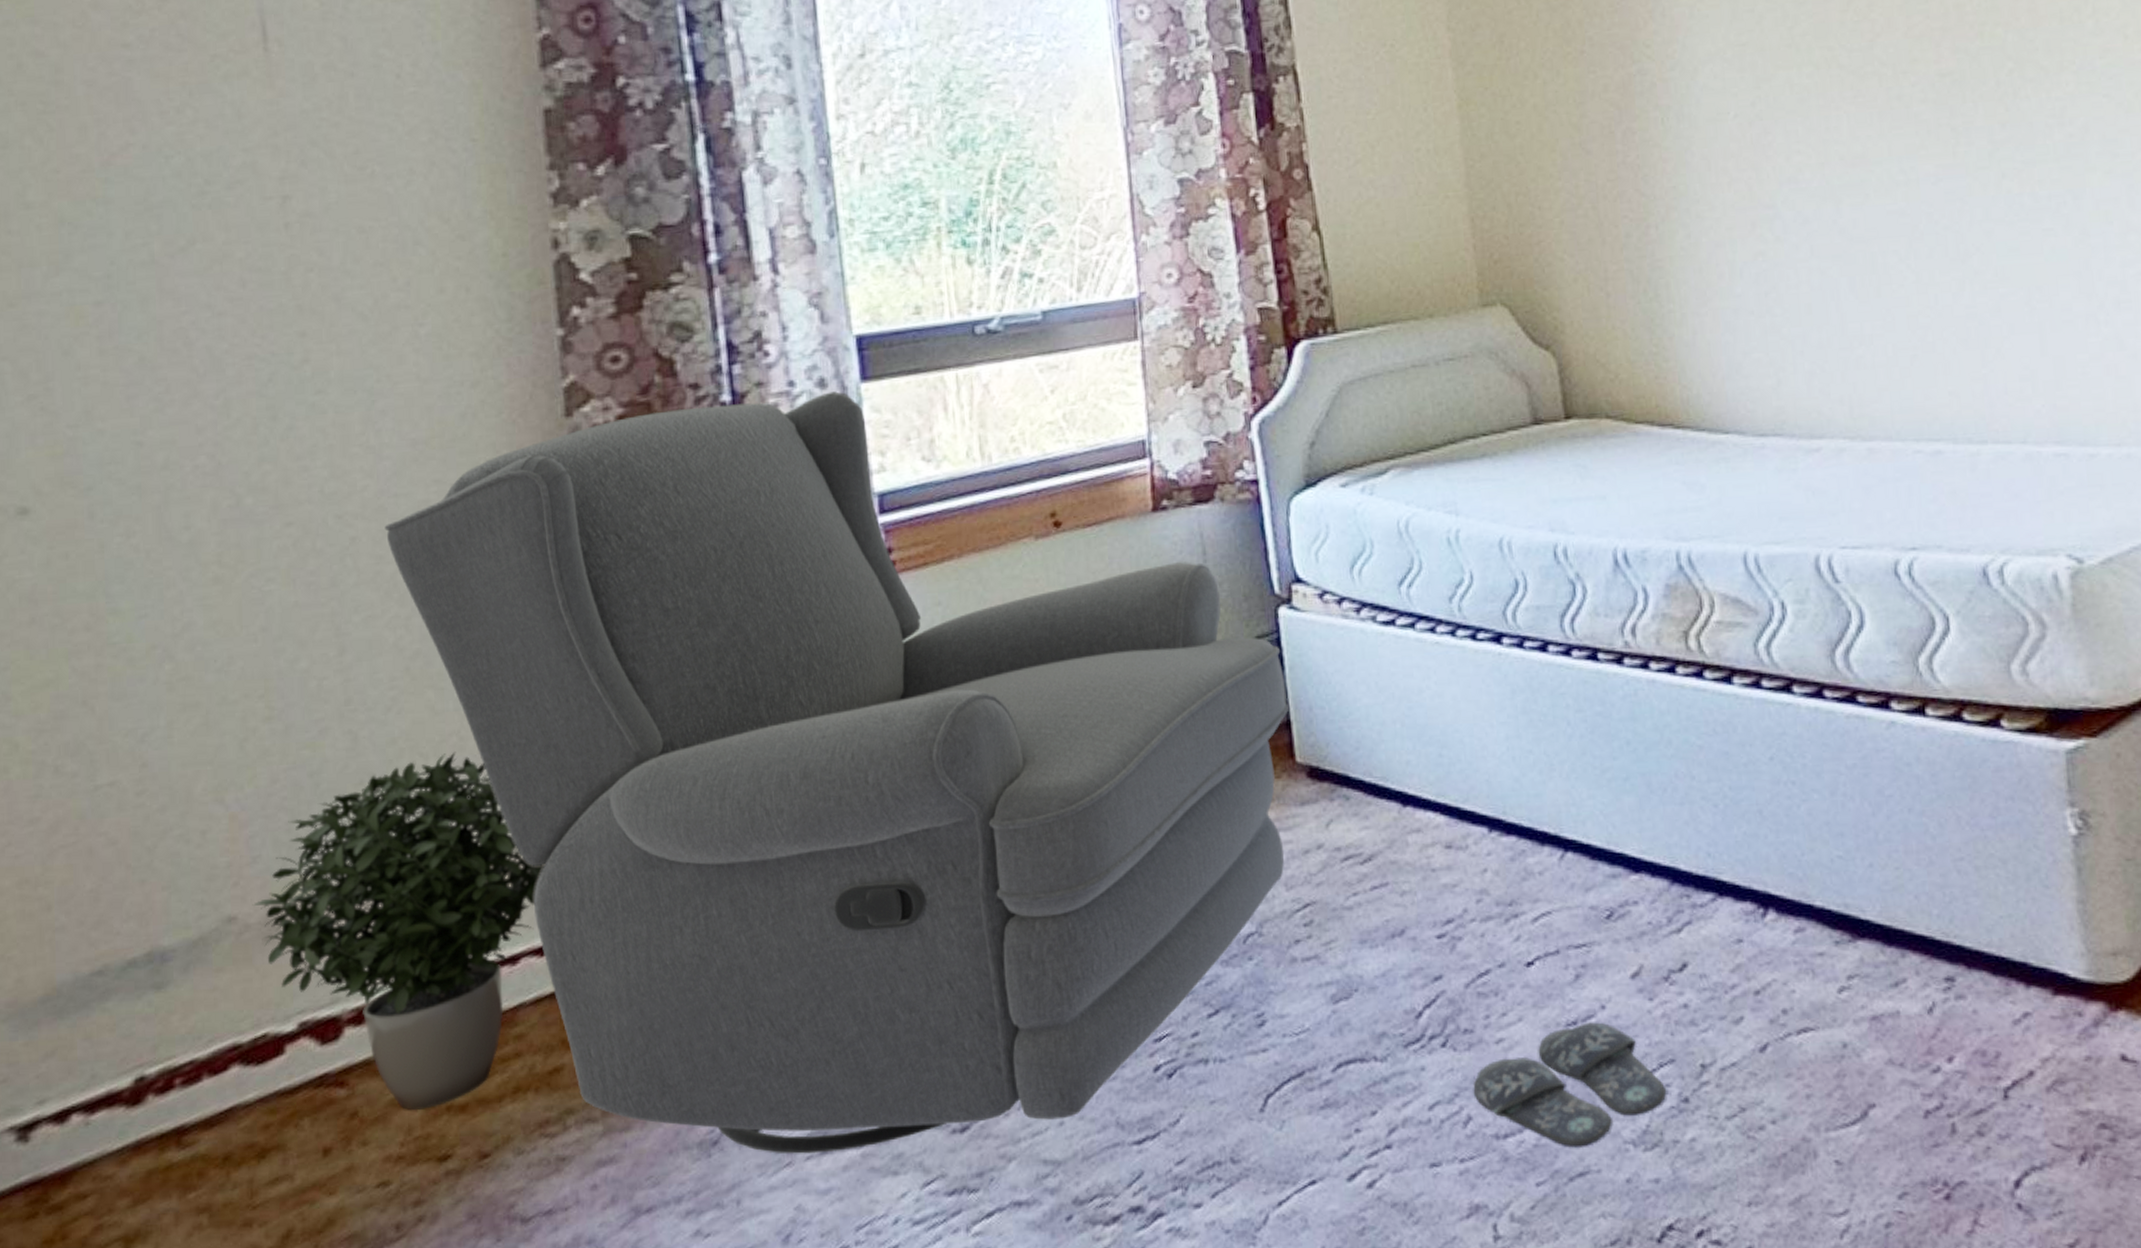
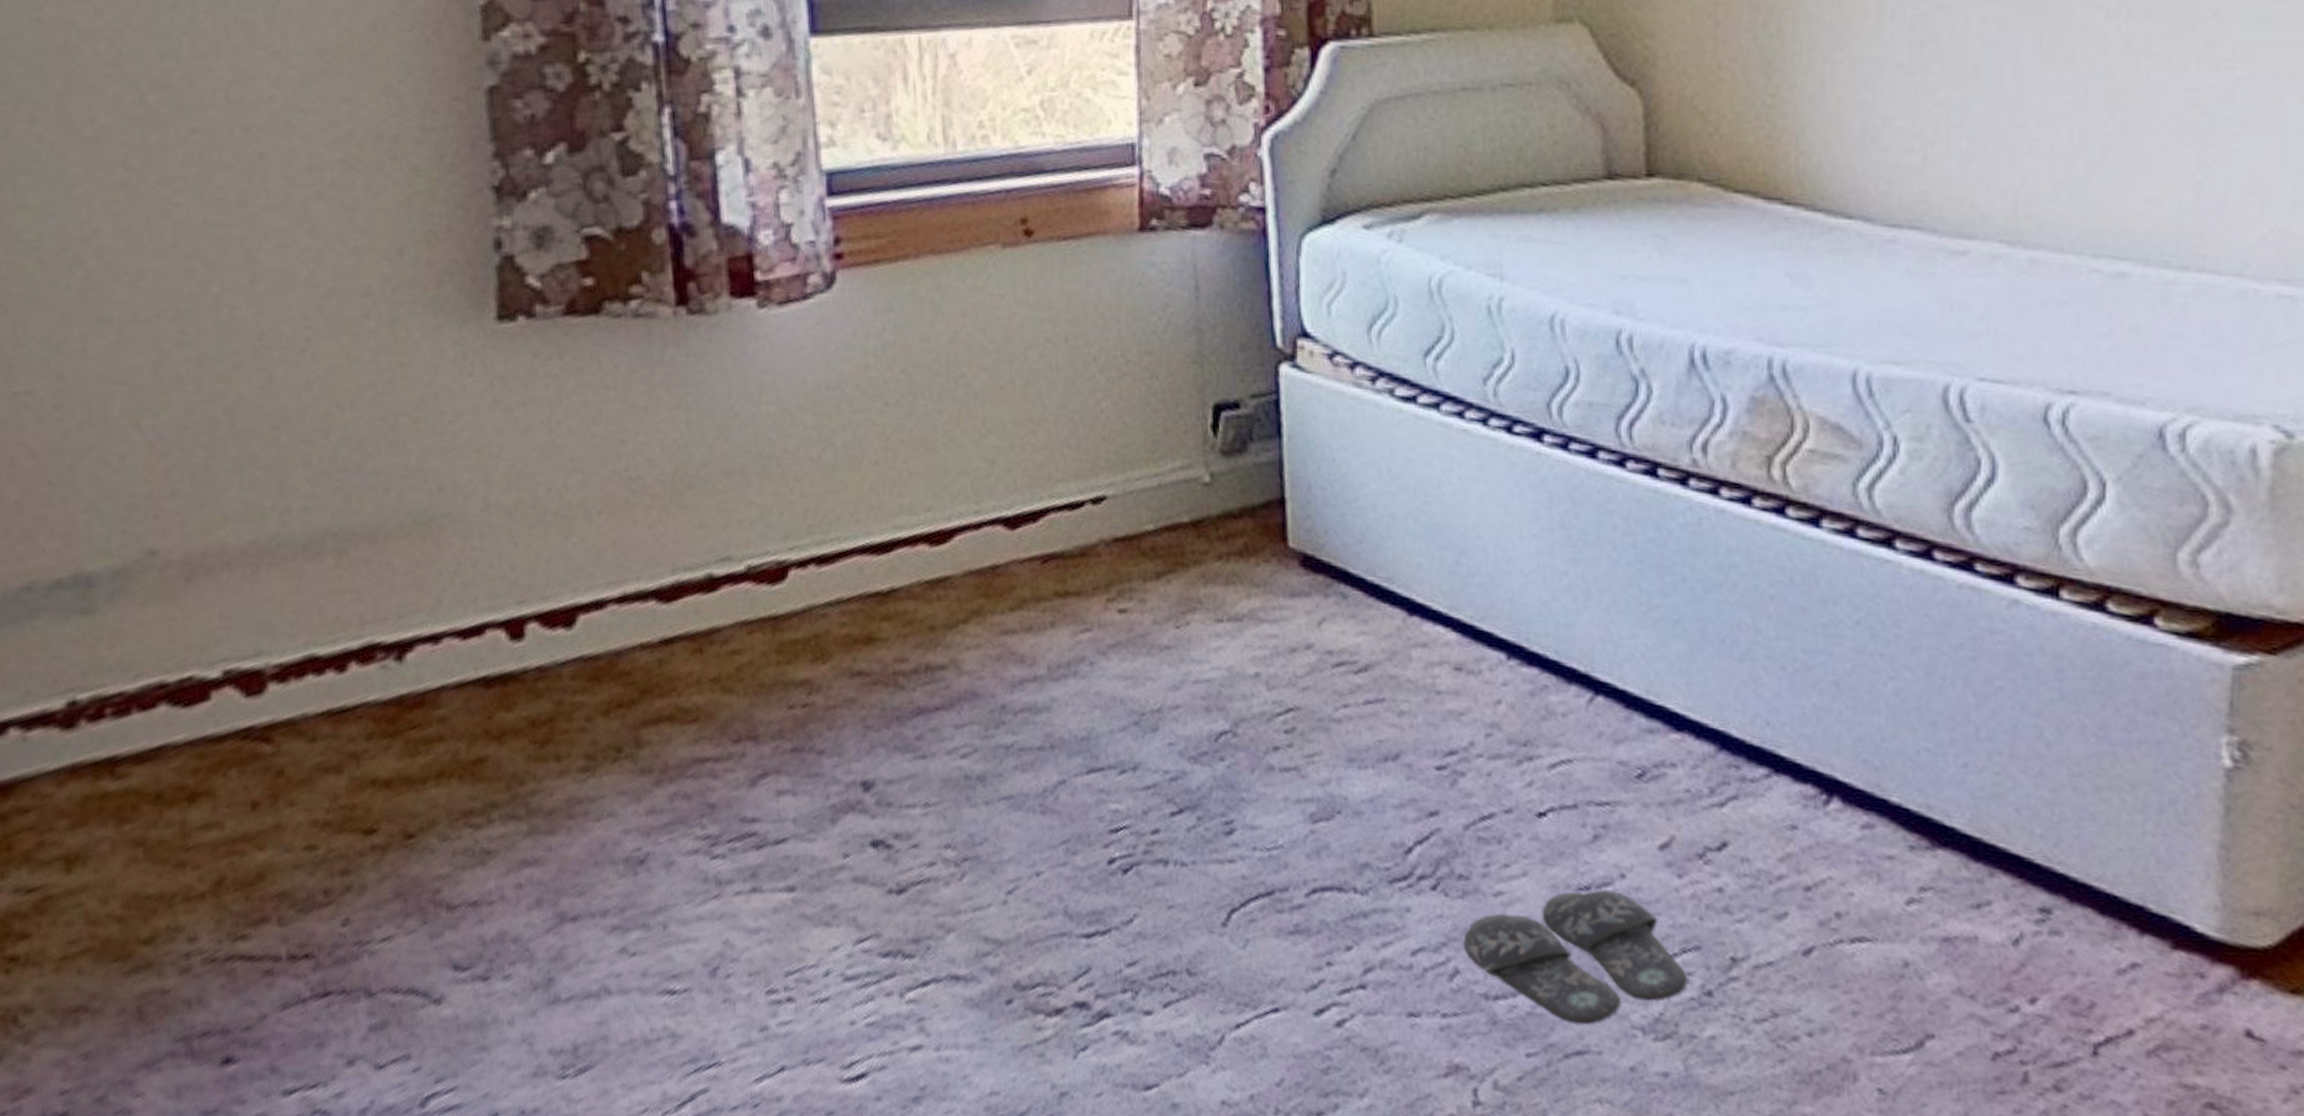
potted plant: present [252,751,546,1111] -> none [173,406,467,779]
chair: present [385,391,1290,1154] -> none [293,43,1285,898]

